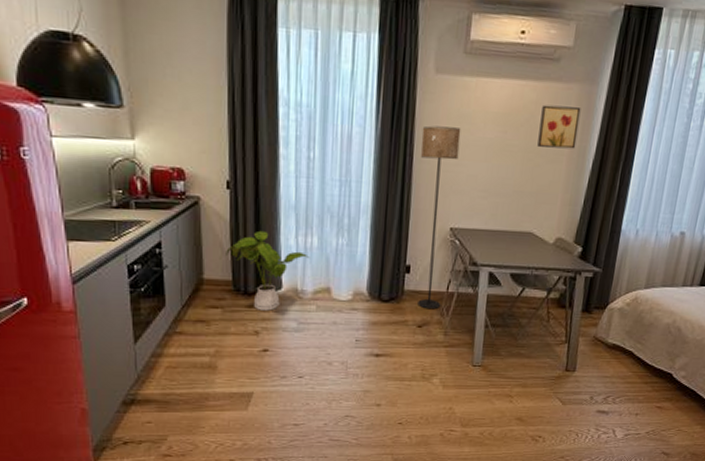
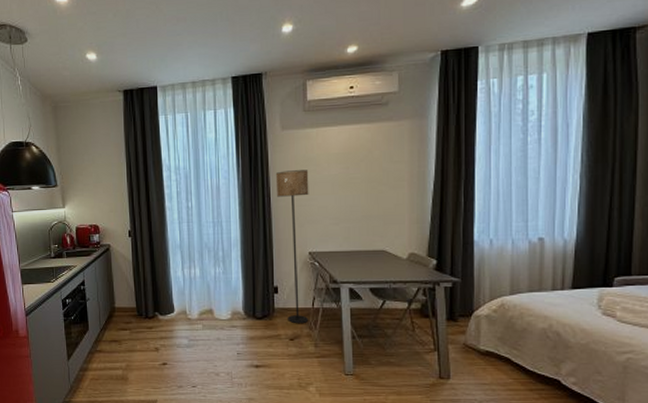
house plant: present [226,230,310,311] -> none [130,266,195,331]
wall art: present [537,105,581,149] -> none [378,140,415,177]

